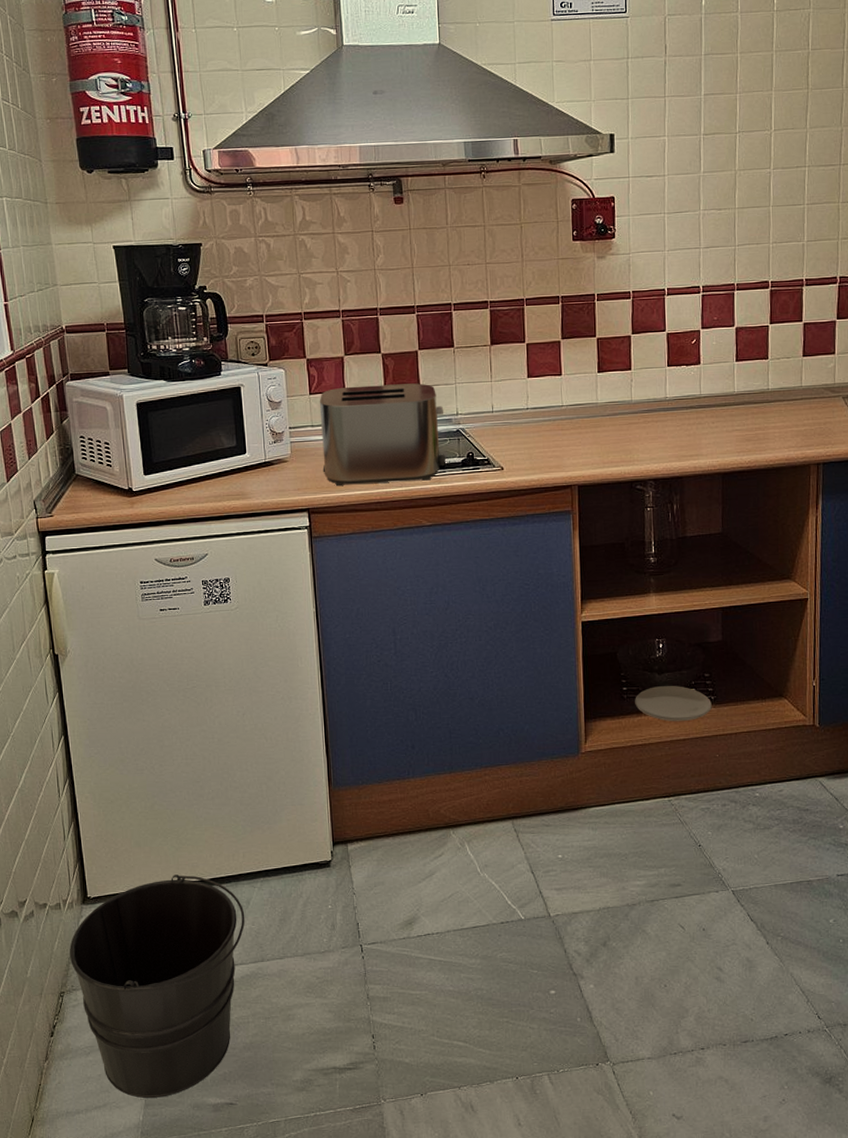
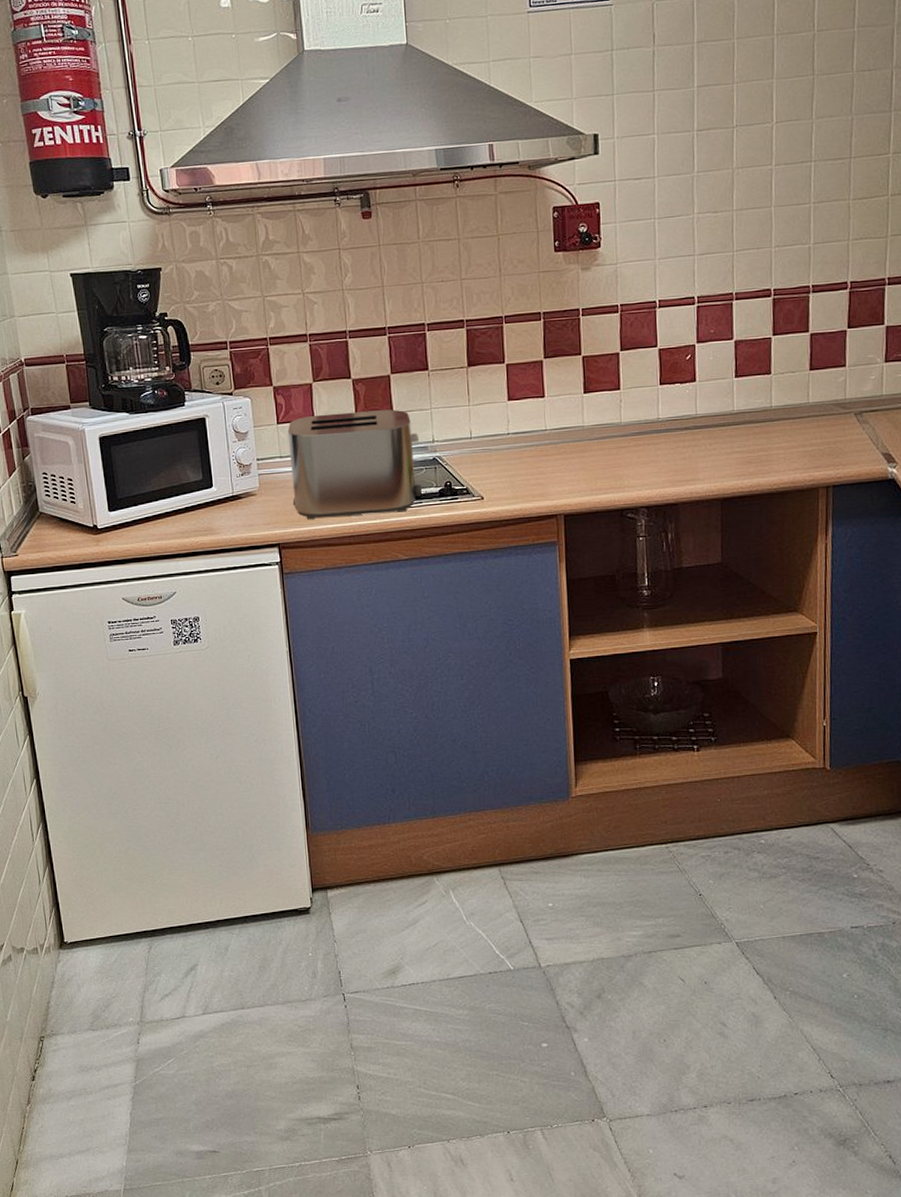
bucket: present [69,874,245,1098] -> none [47,920,224,1143]
plate: present [635,686,712,722] -> none [628,726,712,765]

